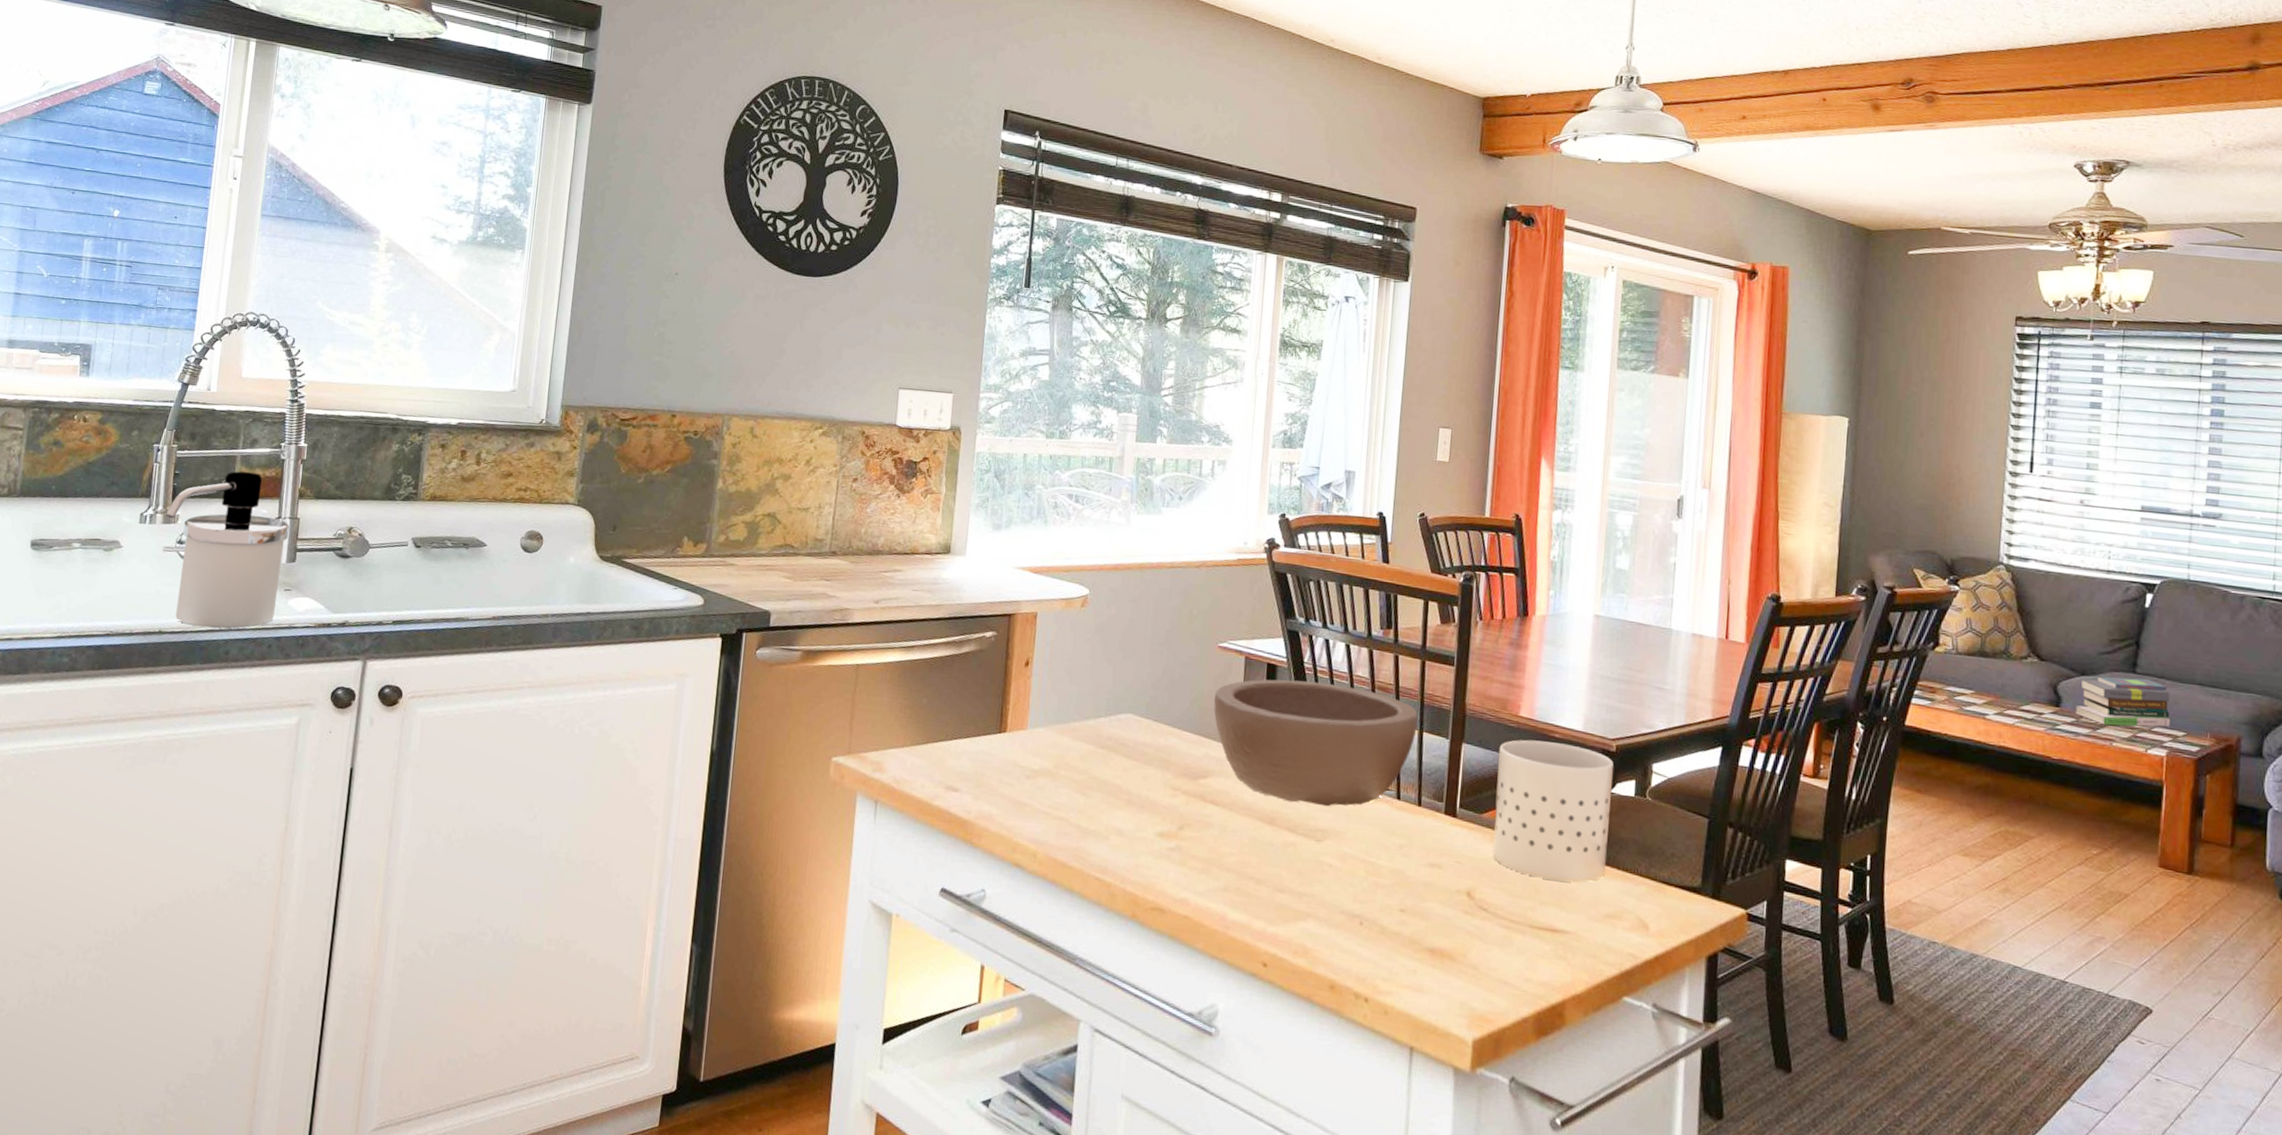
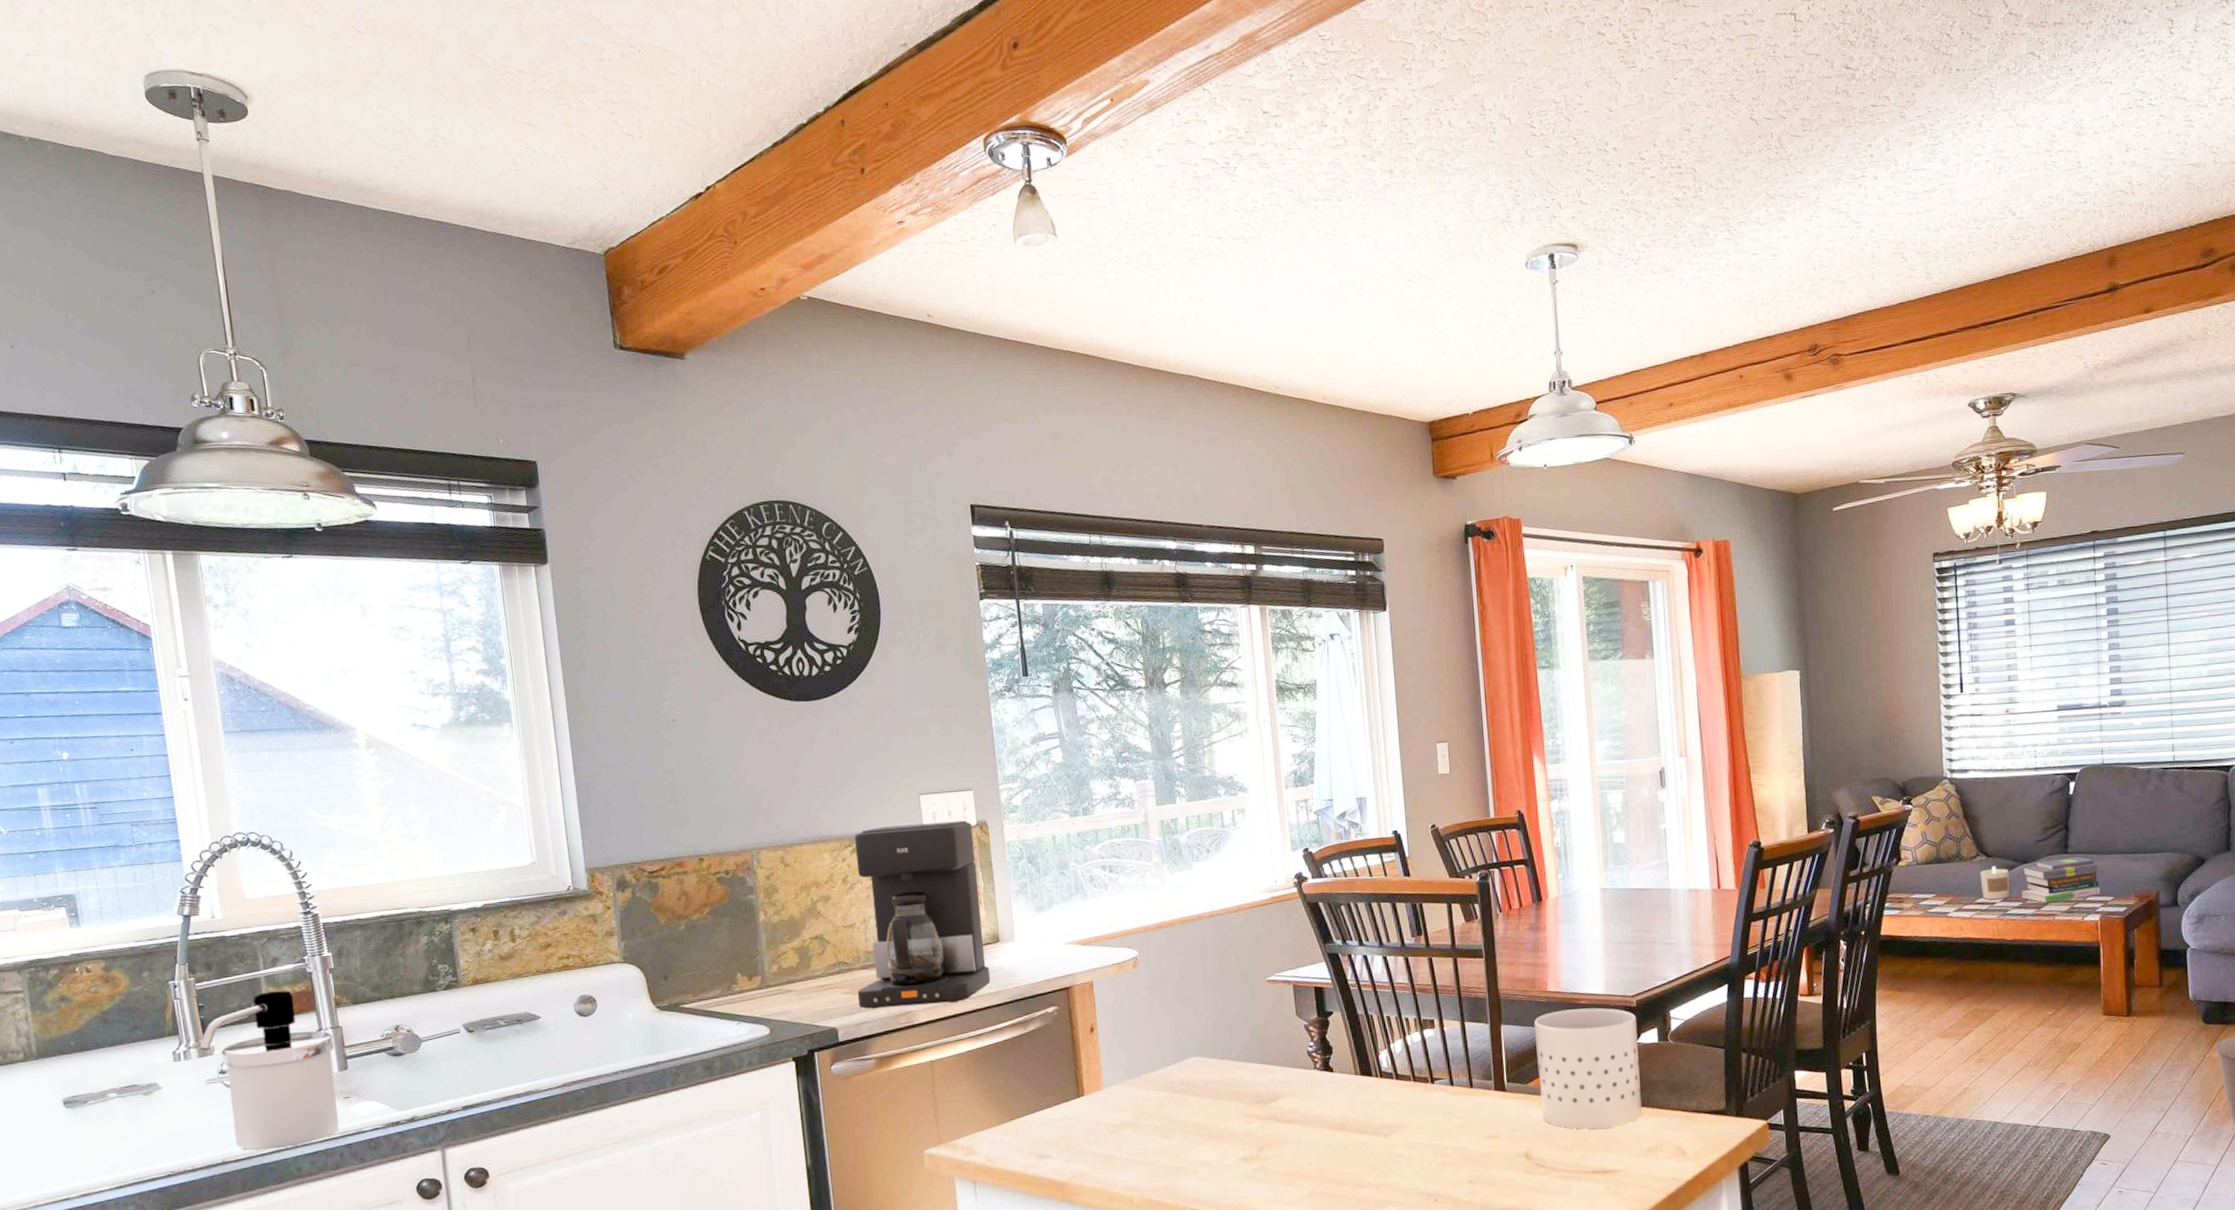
coffee maker: none [796,414,945,608] -> present [854,820,991,1009]
bowl: present [1213,679,1418,807] -> none [1270,994,1459,1107]
candle: none [2028,671,2064,711] -> present [1980,866,2010,900]

